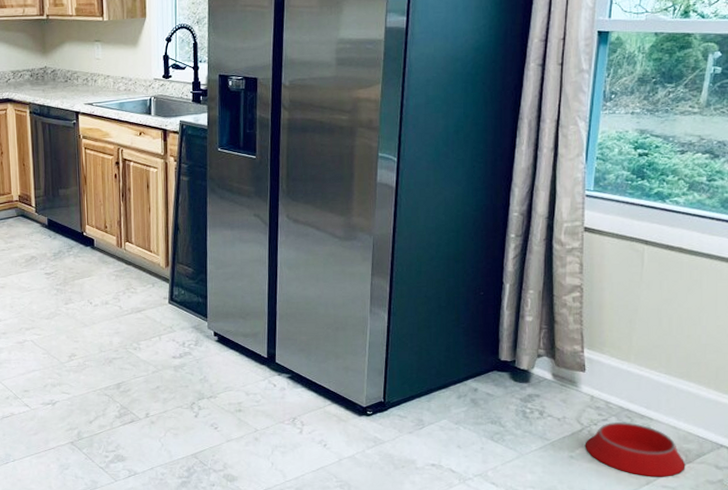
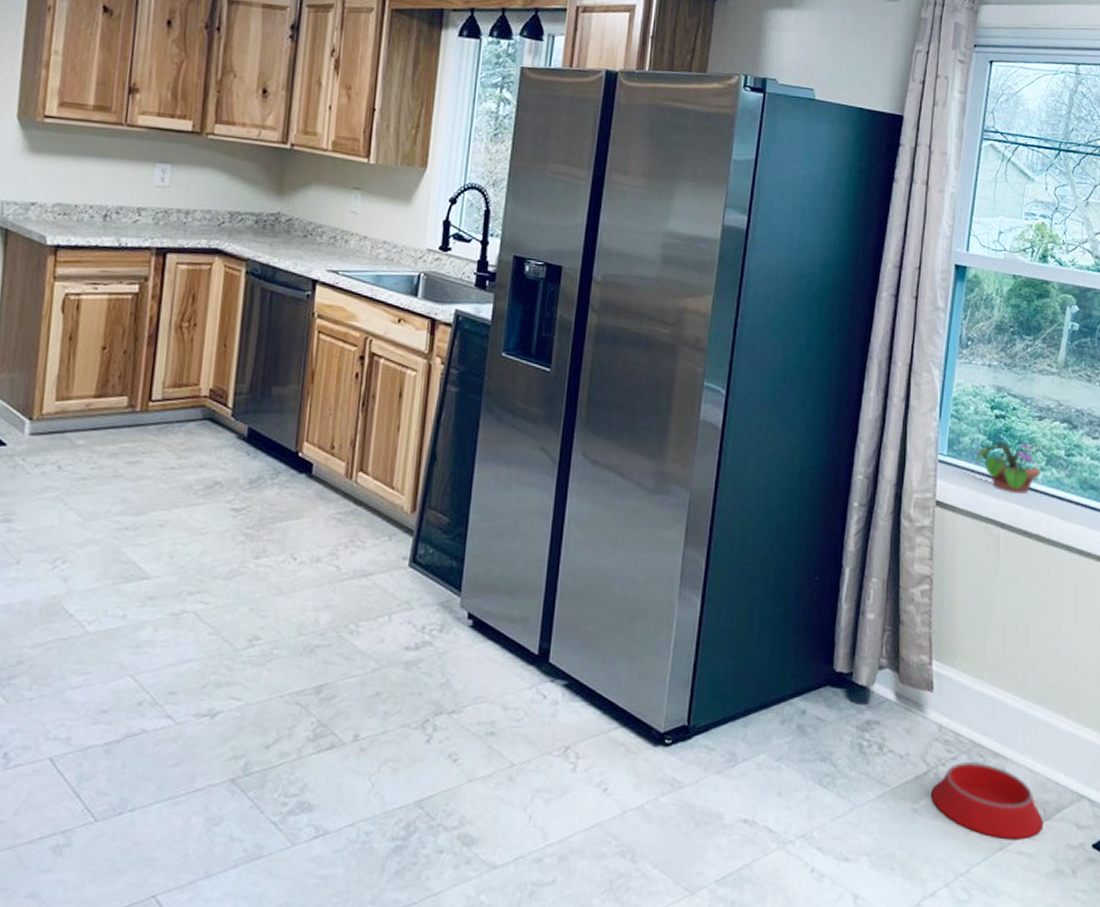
potted flower: none [620,173,683,217] -> present [975,441,1041,495]

